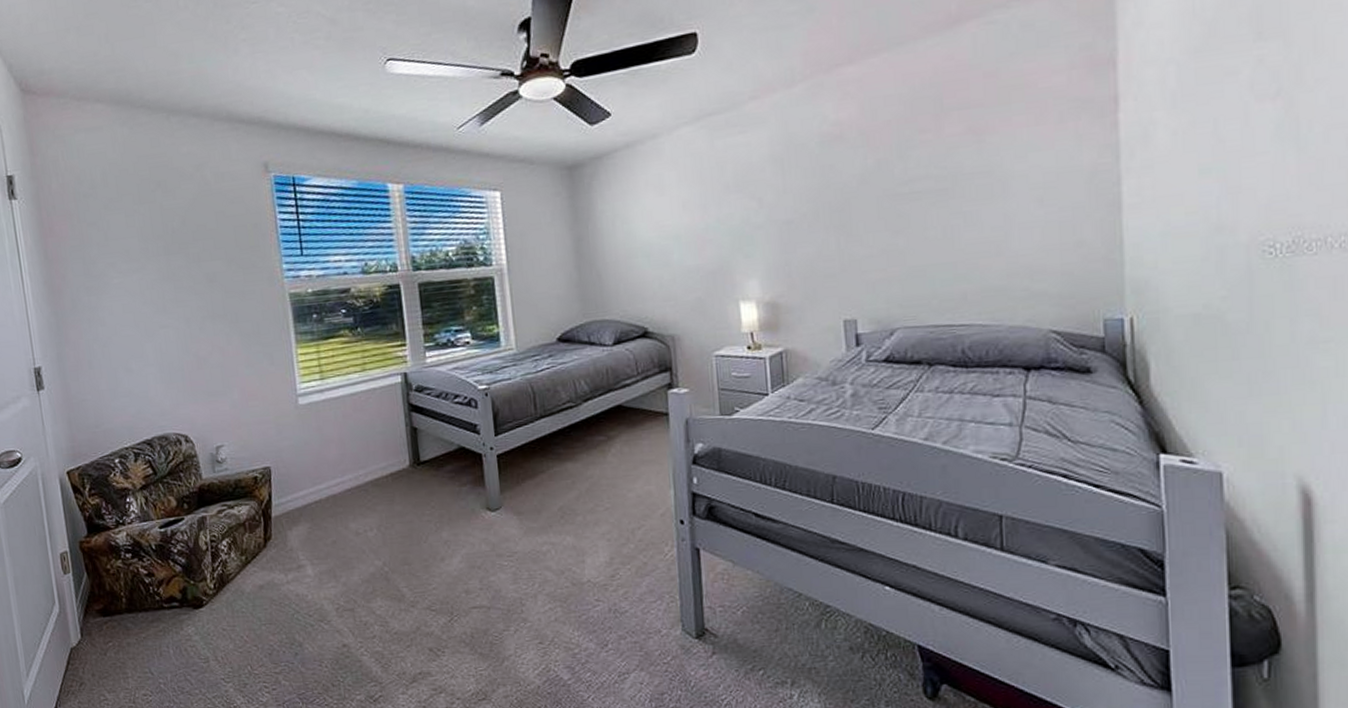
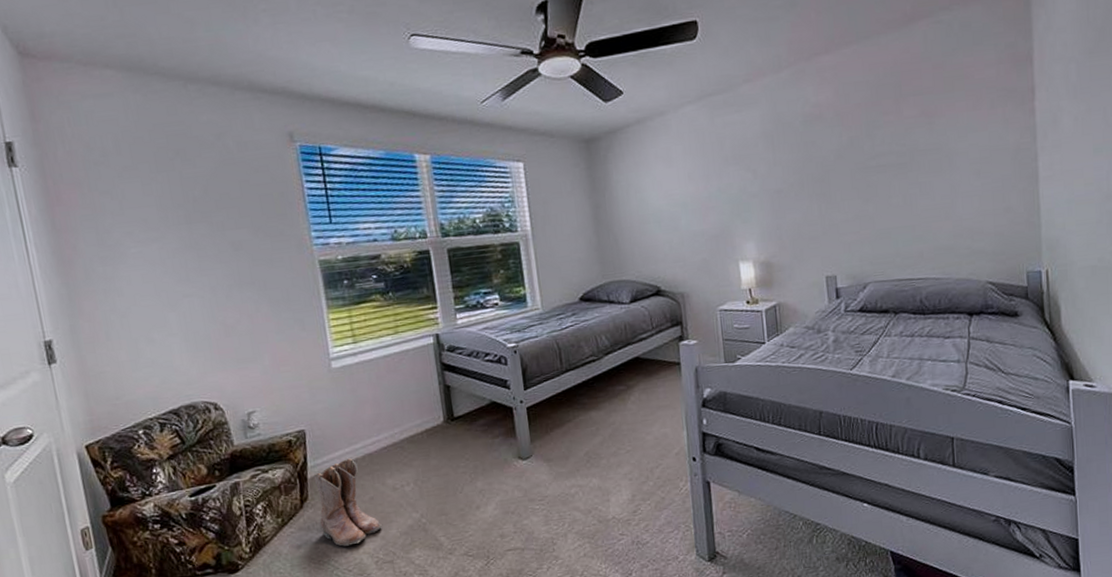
boots: none [277,499,344,590] -> present [313,458,382,547]

